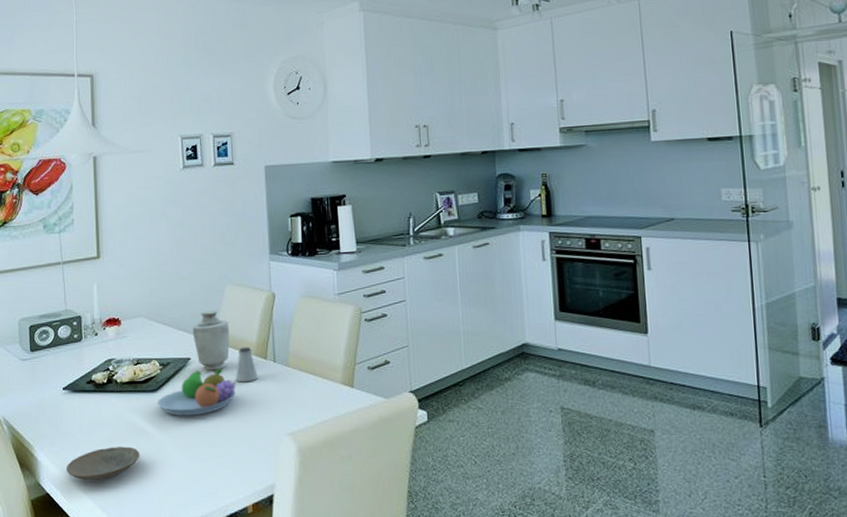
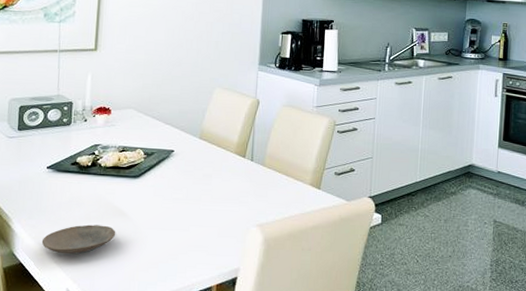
fruit bowl: present [157,369,236,416] -> none [137,161,215,202]
vase: present [192,311,230,371] -> none [178,109,214,164]
saltshaker: present [236,347,258,383] -> none [215,145,235,177]

